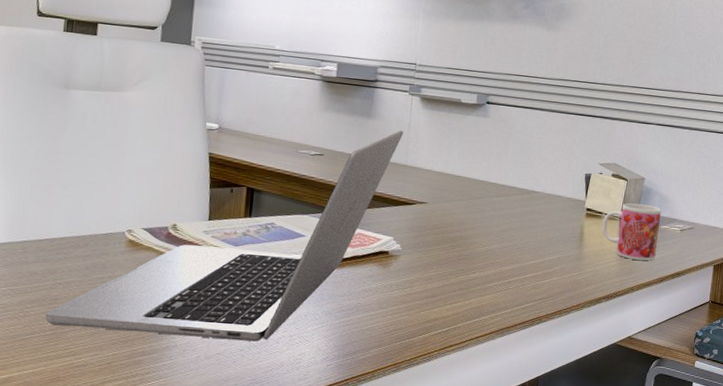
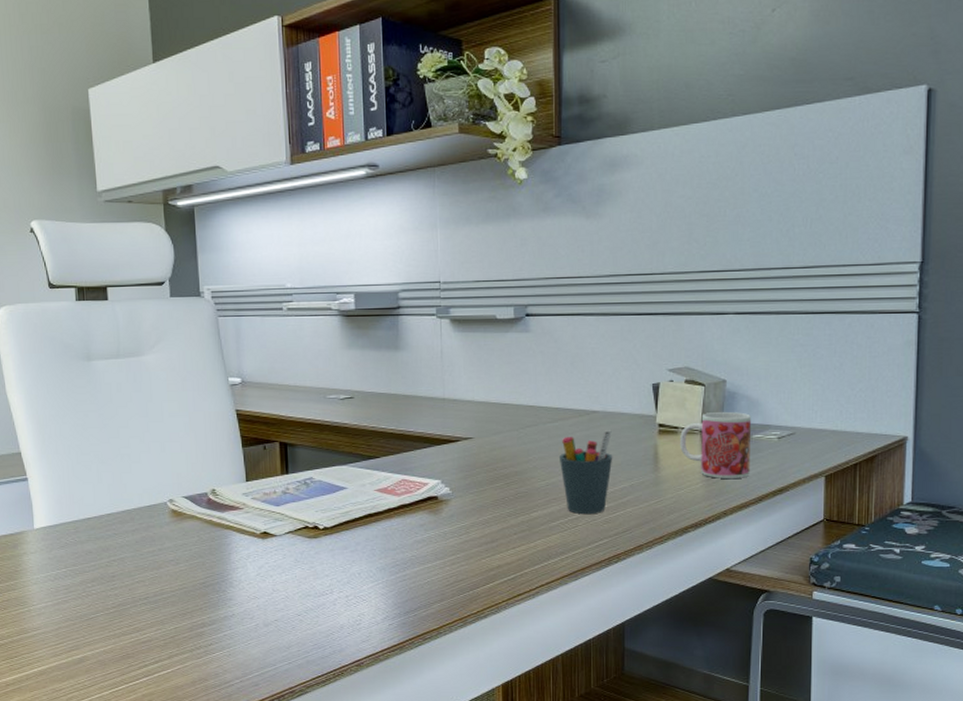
laptop: present [45,130,404,342] -> none [106,359,437,605]
pen holder: none [500,208,547,280] -> present [558,430,613,514]

